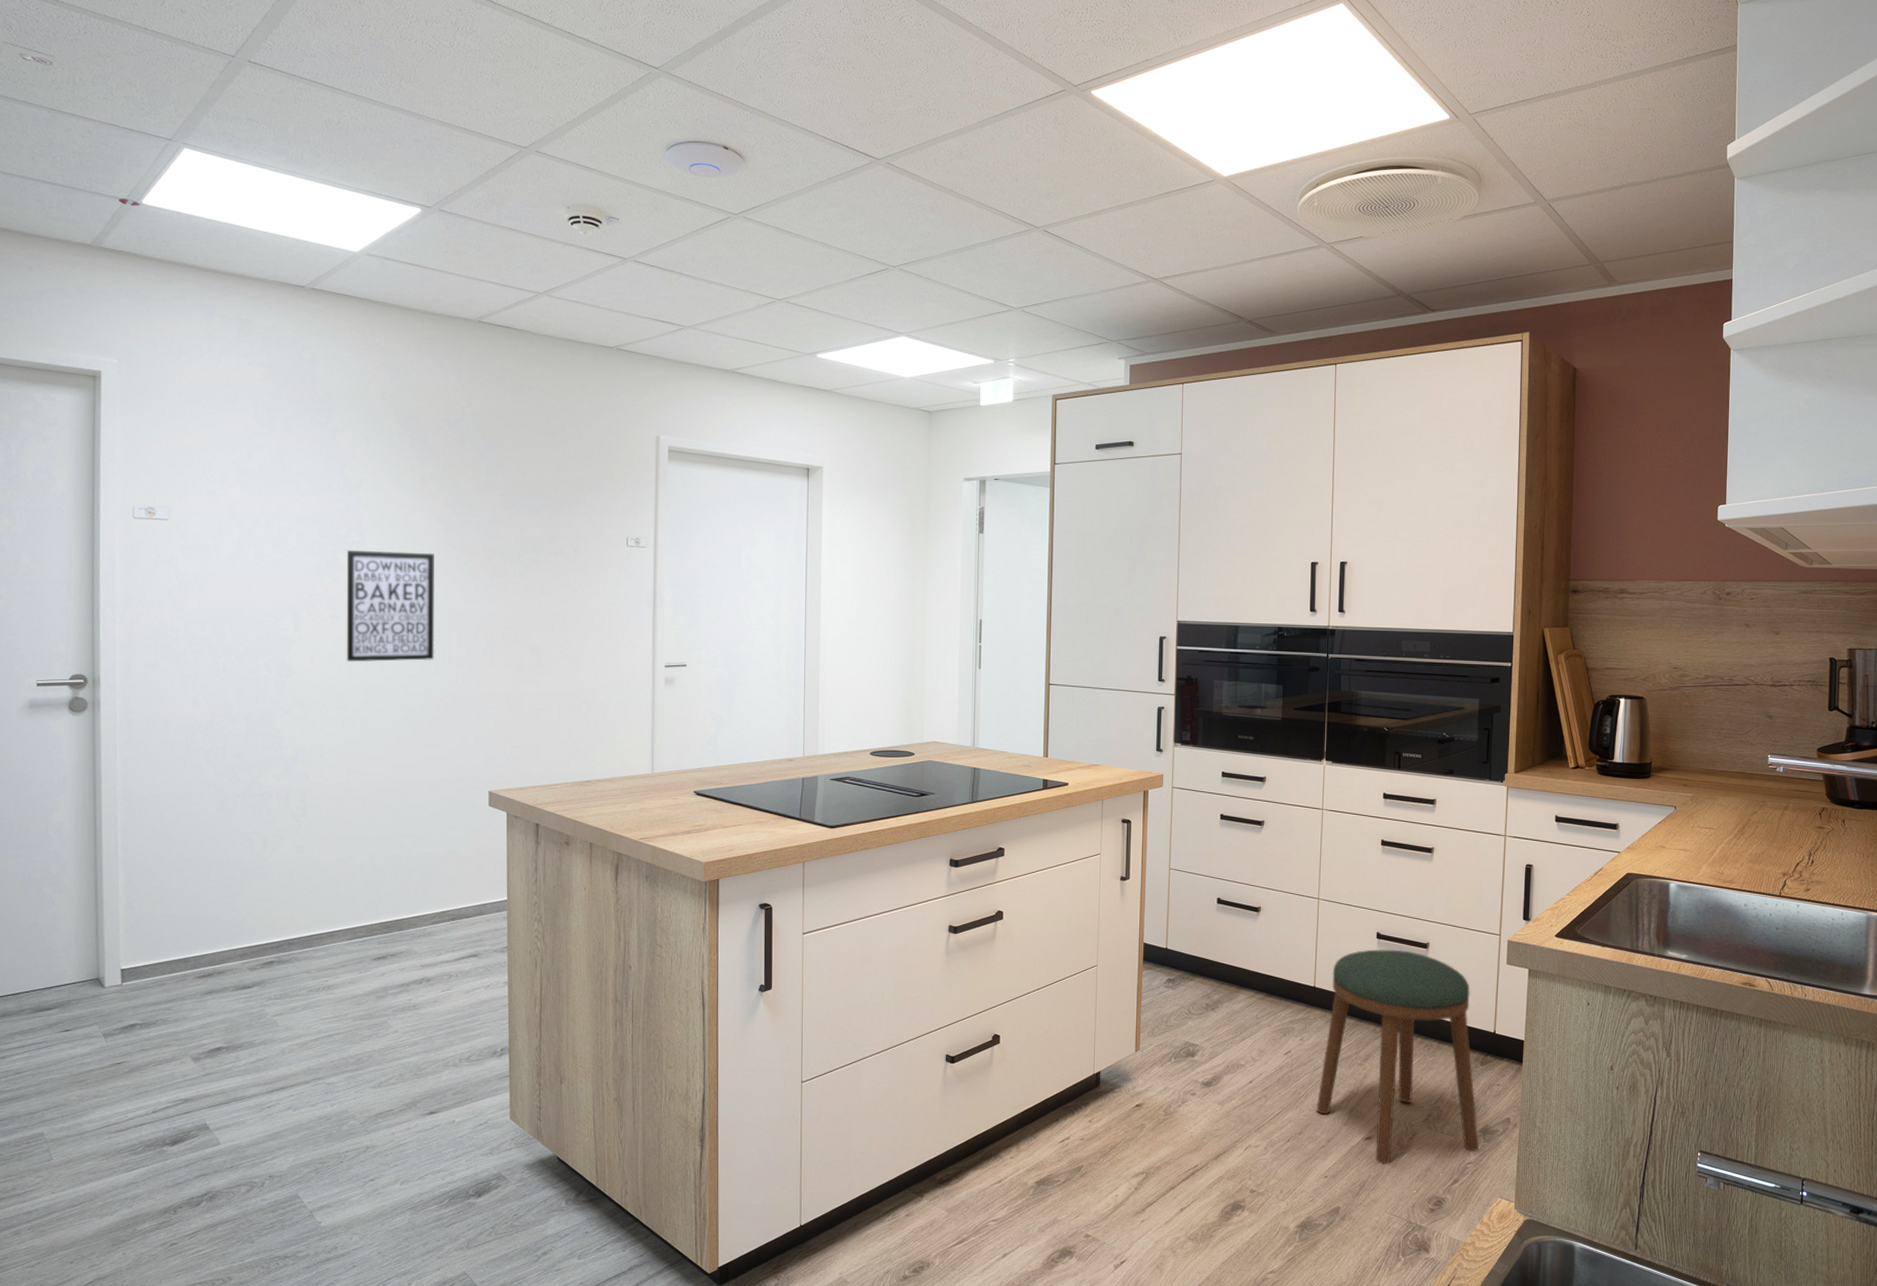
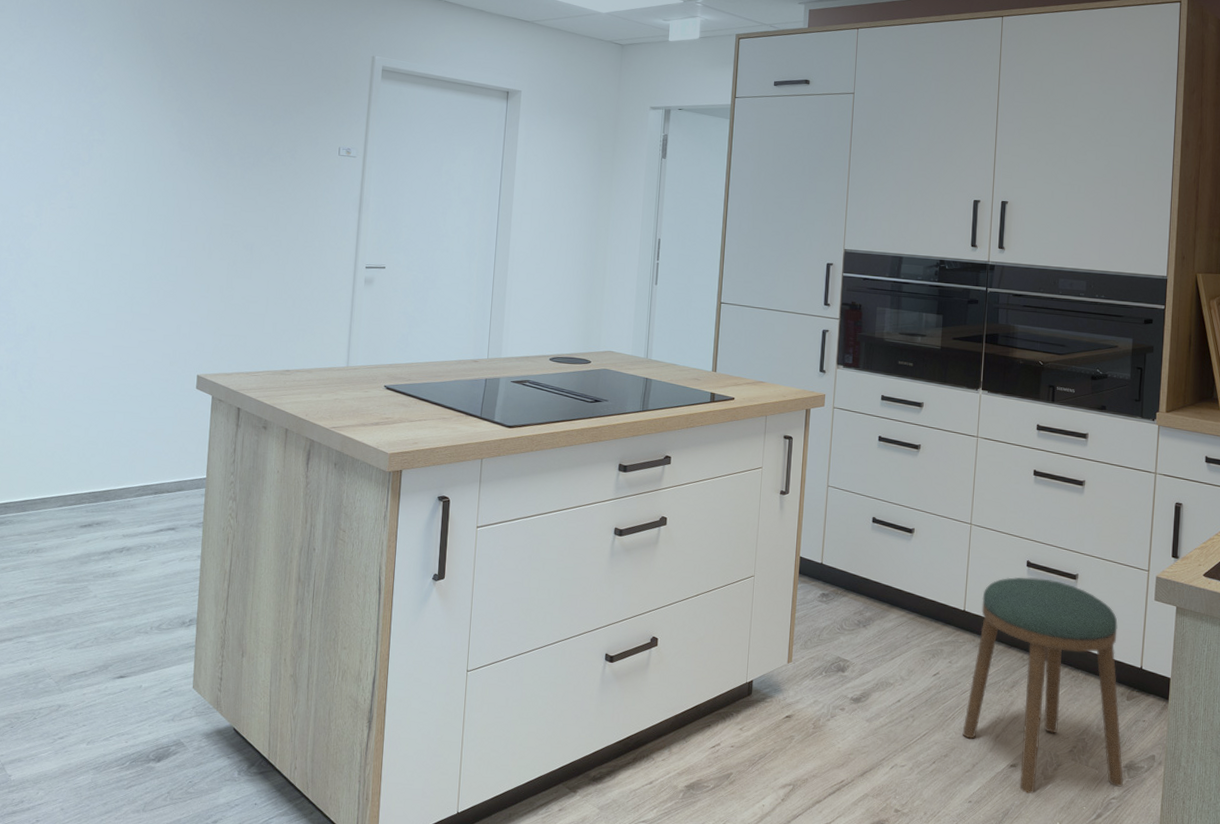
wall art: present [346,550,435,662] -> none [79,147,166,251]

